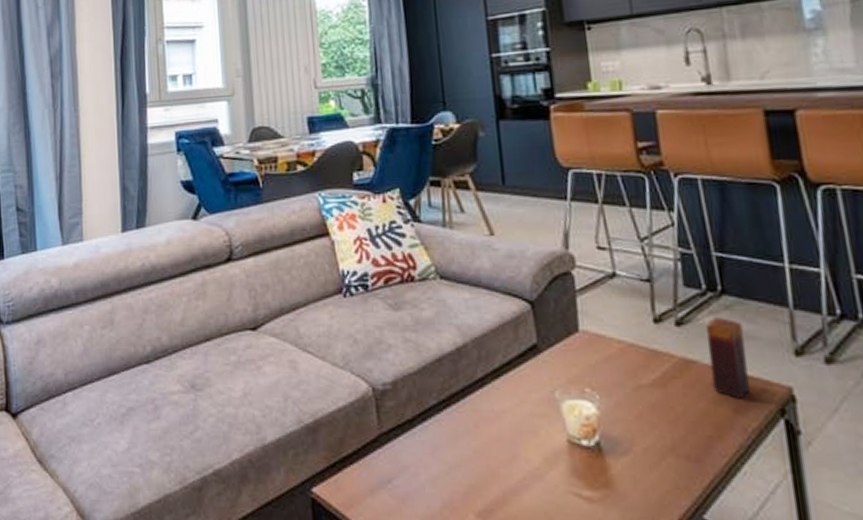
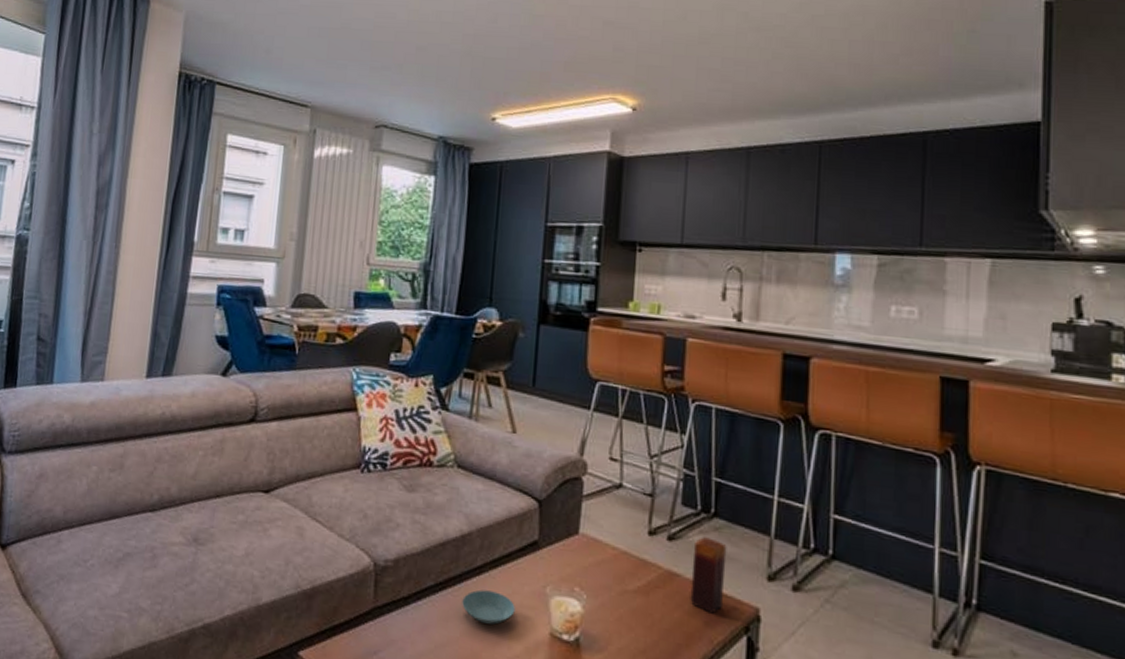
saucer: none [469,403,526,438] -> present [462,589,515,625]

